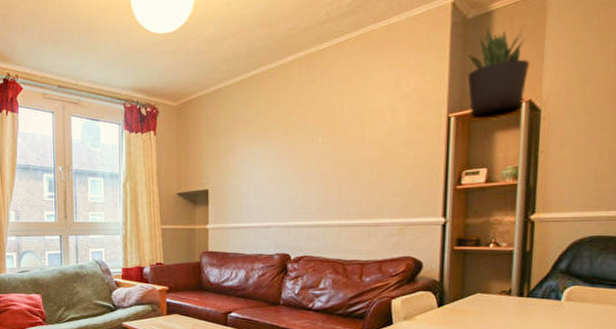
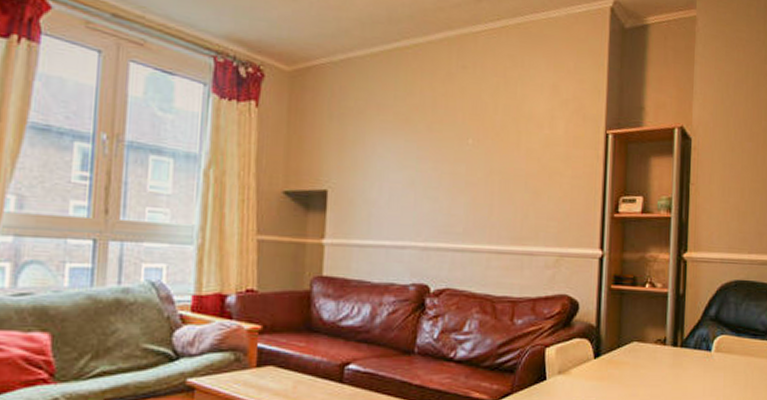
planter: present [467,28,529,120] -> none [625,42,681,142]

